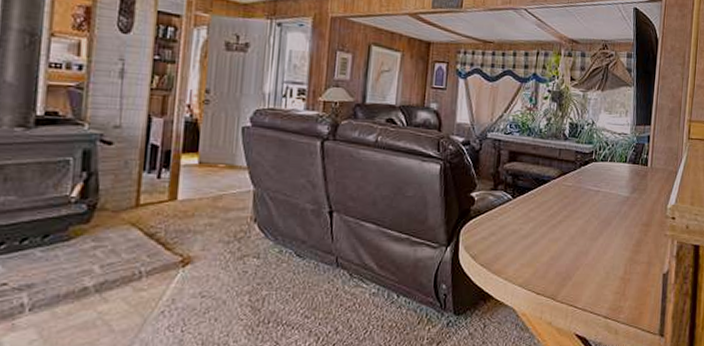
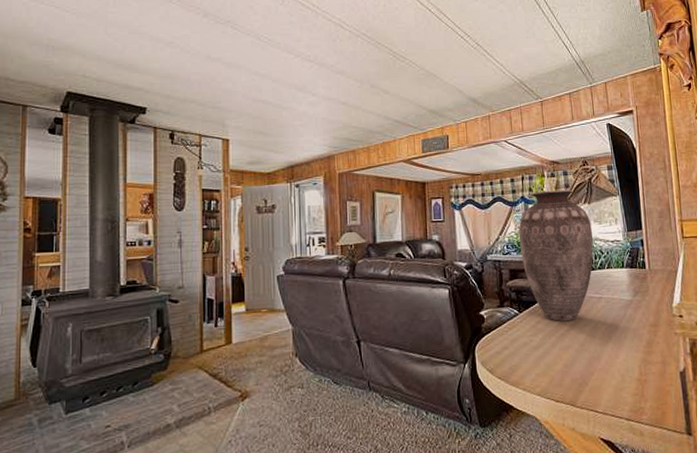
vase: none [523,70,601,211] -> present [518,189,594,321]

